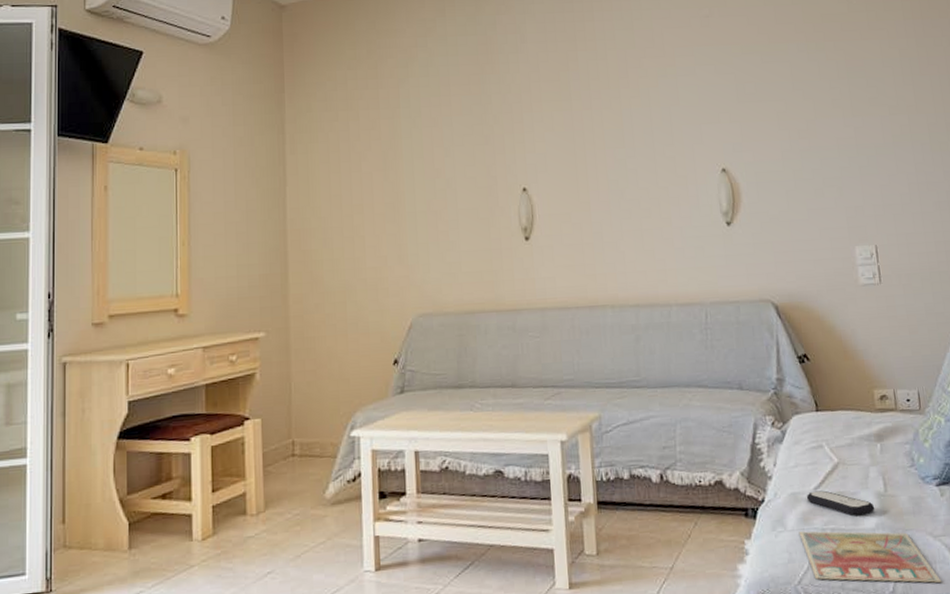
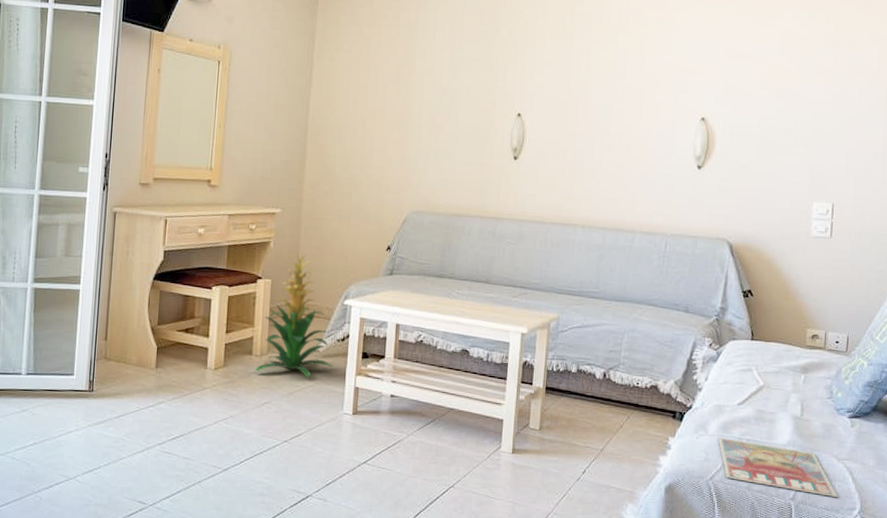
indoor plant: none [252,383,345,536] -> present [255,253,332,379]
remote control: present [806,490,875,517] -> none [729,406,790,433]

